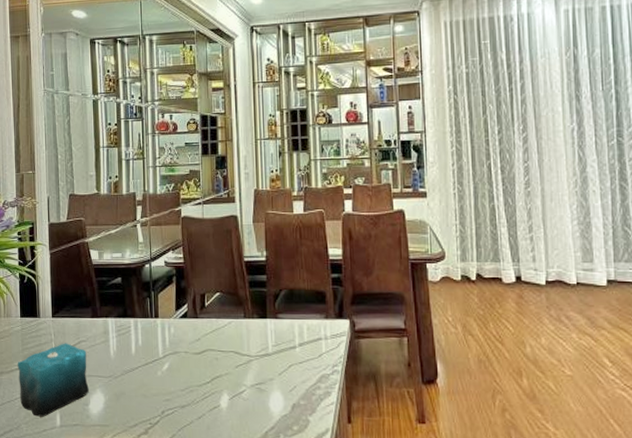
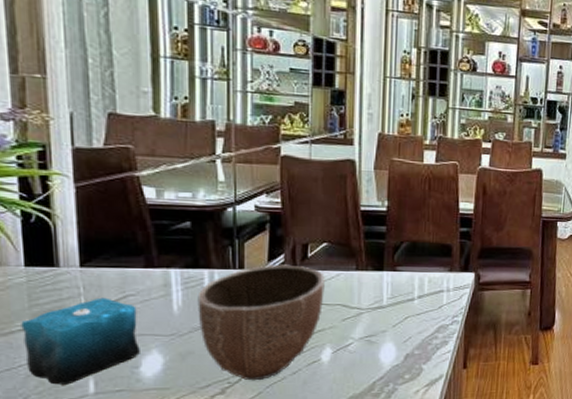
decorative bowl: none [127,313,220,423] -> present [197,264,325,381]

